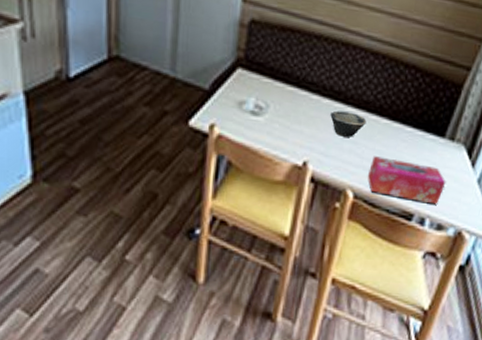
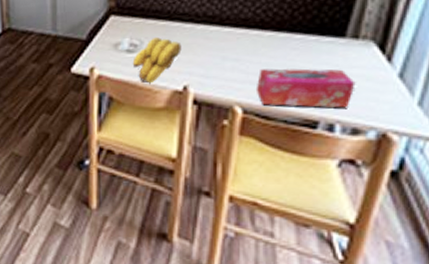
banana bunch: none [255,103,306,153] -> present [132,37,182,84]
bowl: present [330,110,367,138] -> none [206,32,247,57]

